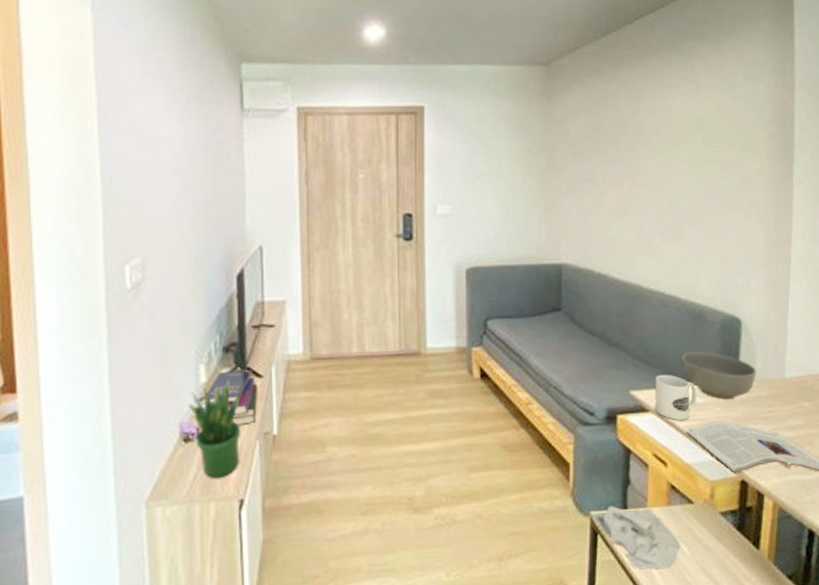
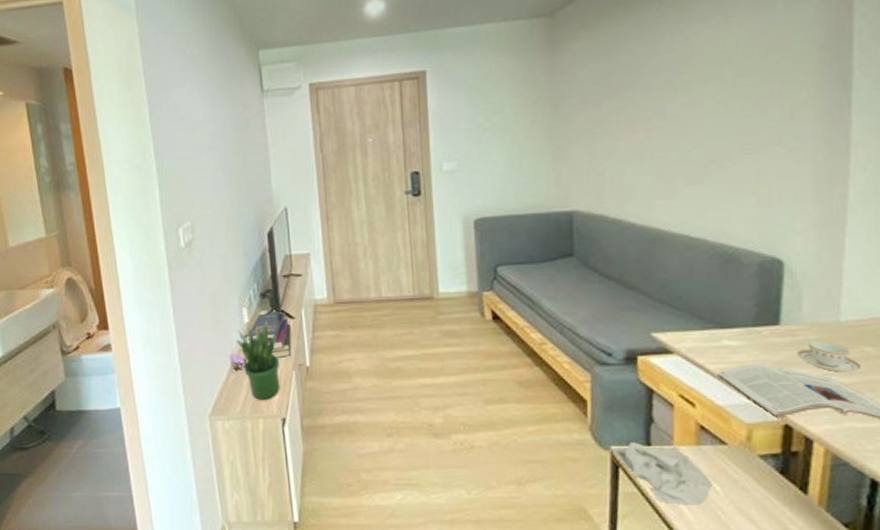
mug: present [655,375,697,420] -> none [680,318,730,362]
bowl: present [681,352,756,399] -> none [710,294,803,342]
teacup: none [752,397,802,427] -> present [797,341,862,373]

